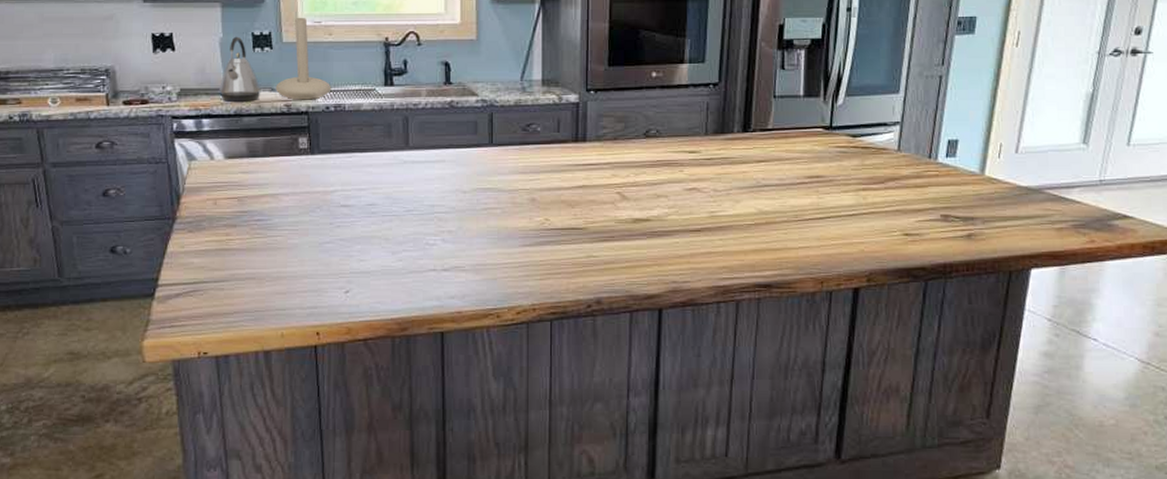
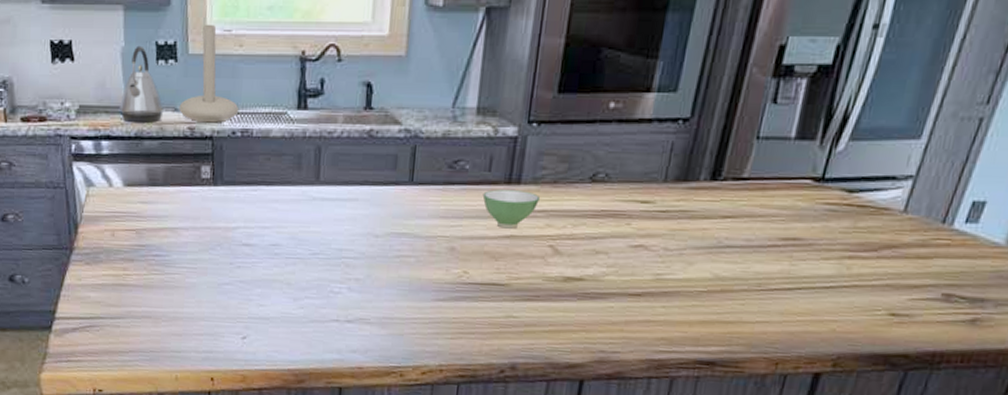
bowl: none [554,147,605,180] -> present [482,189,541,229]

